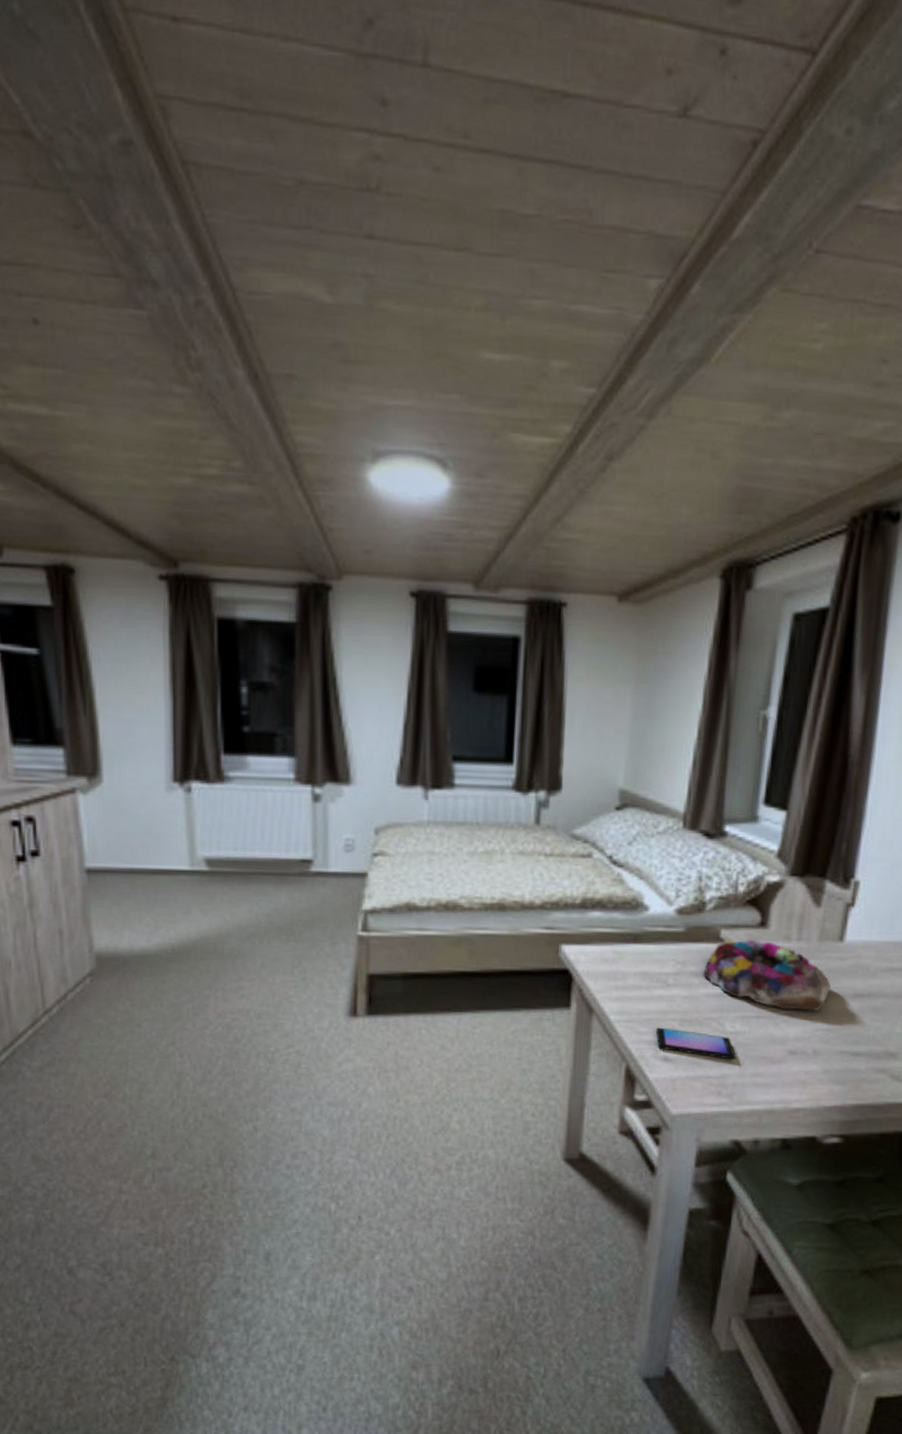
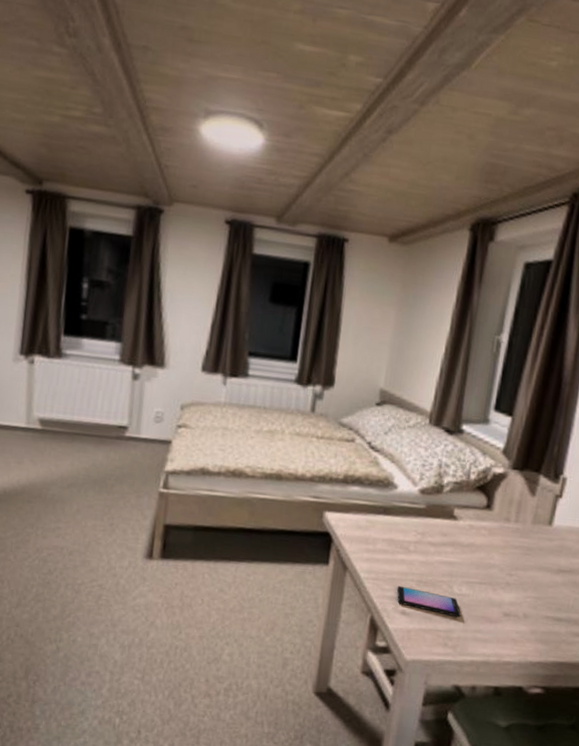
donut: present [703,939,831,1013] -> none [438,517,540,583]

